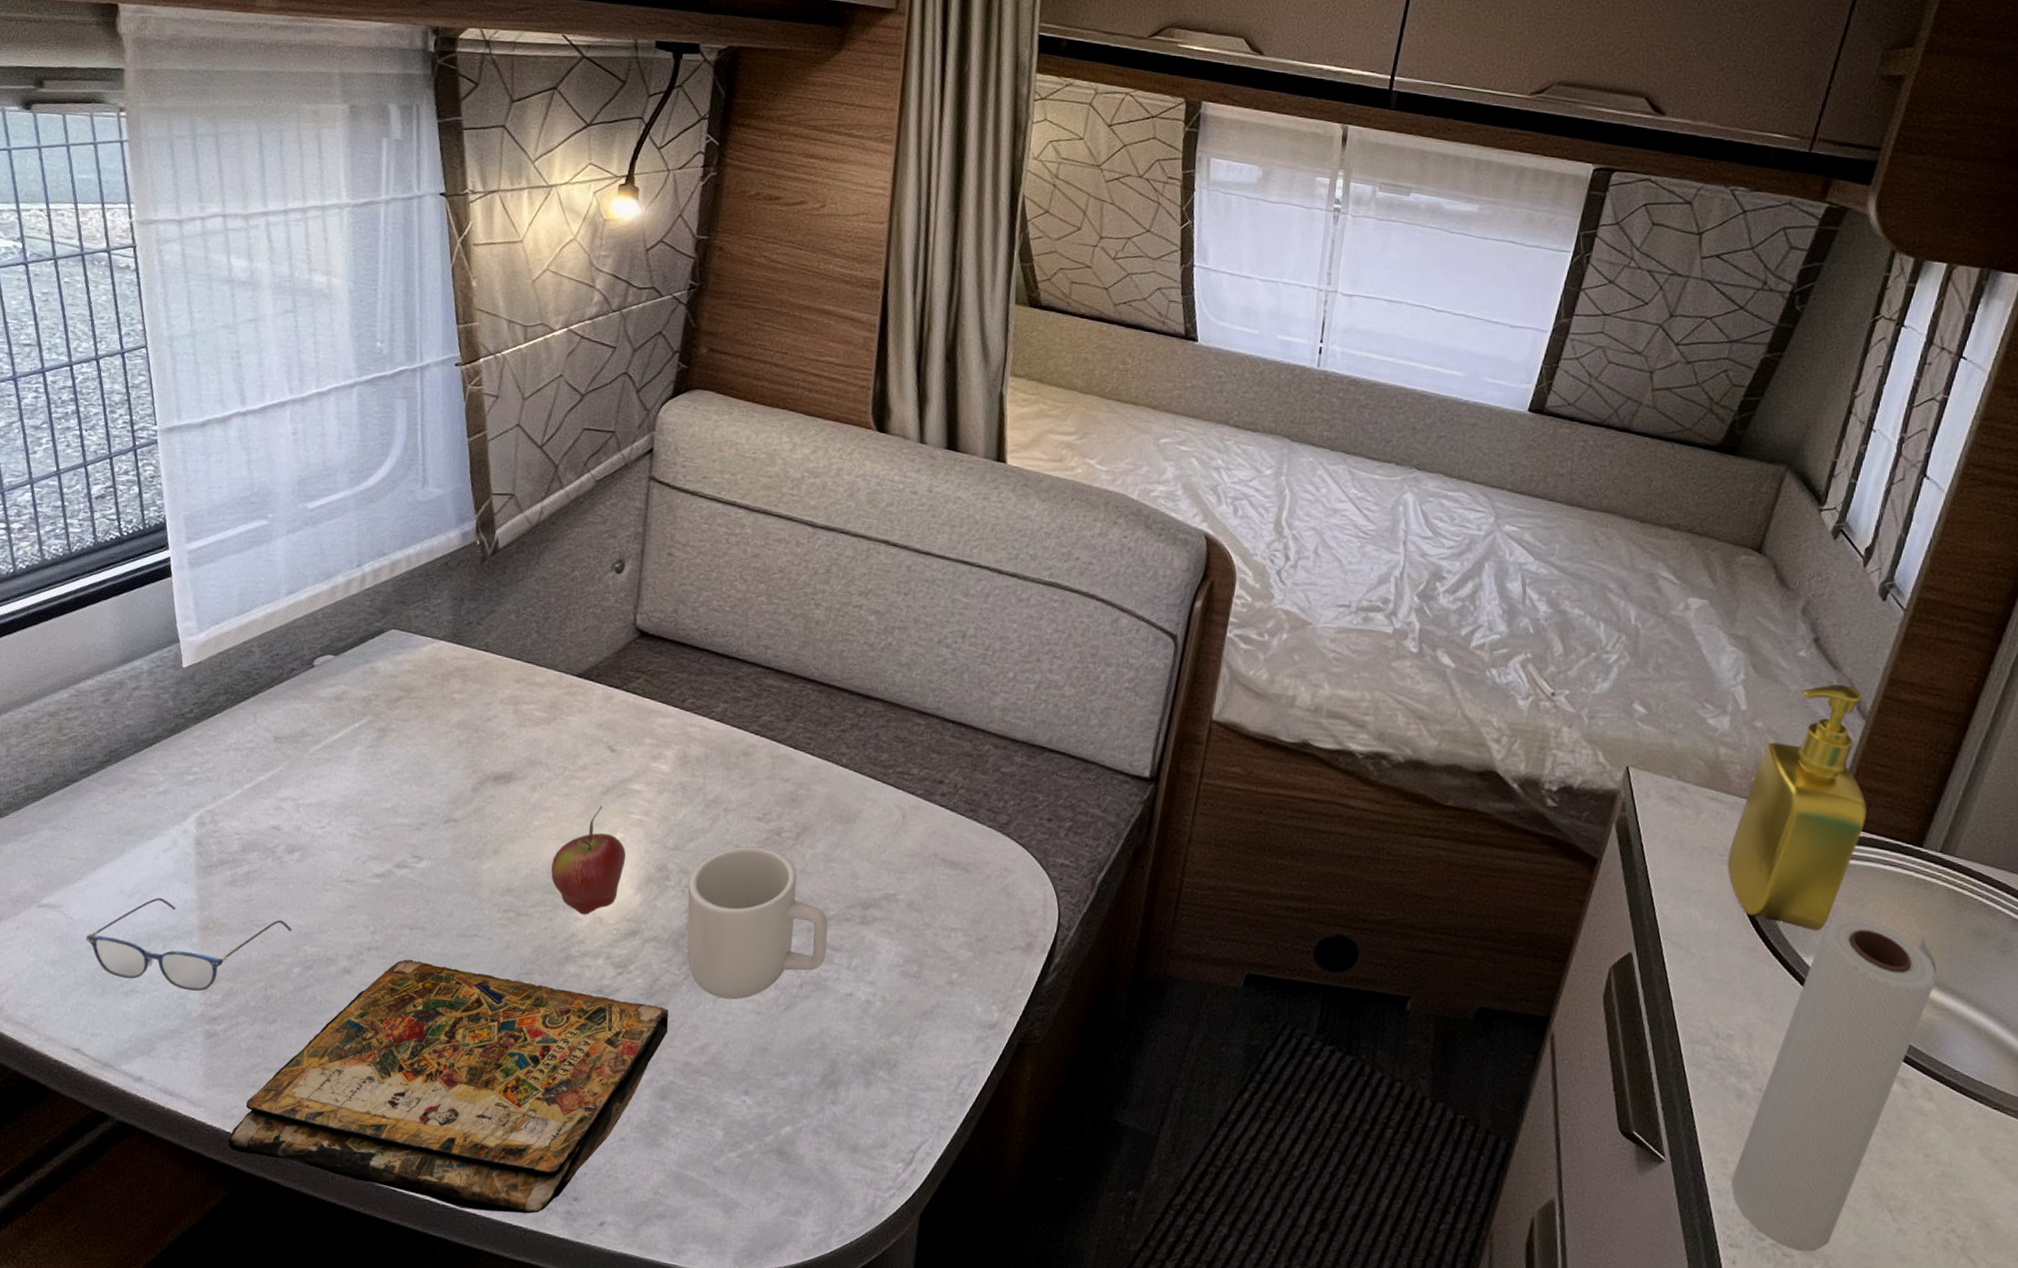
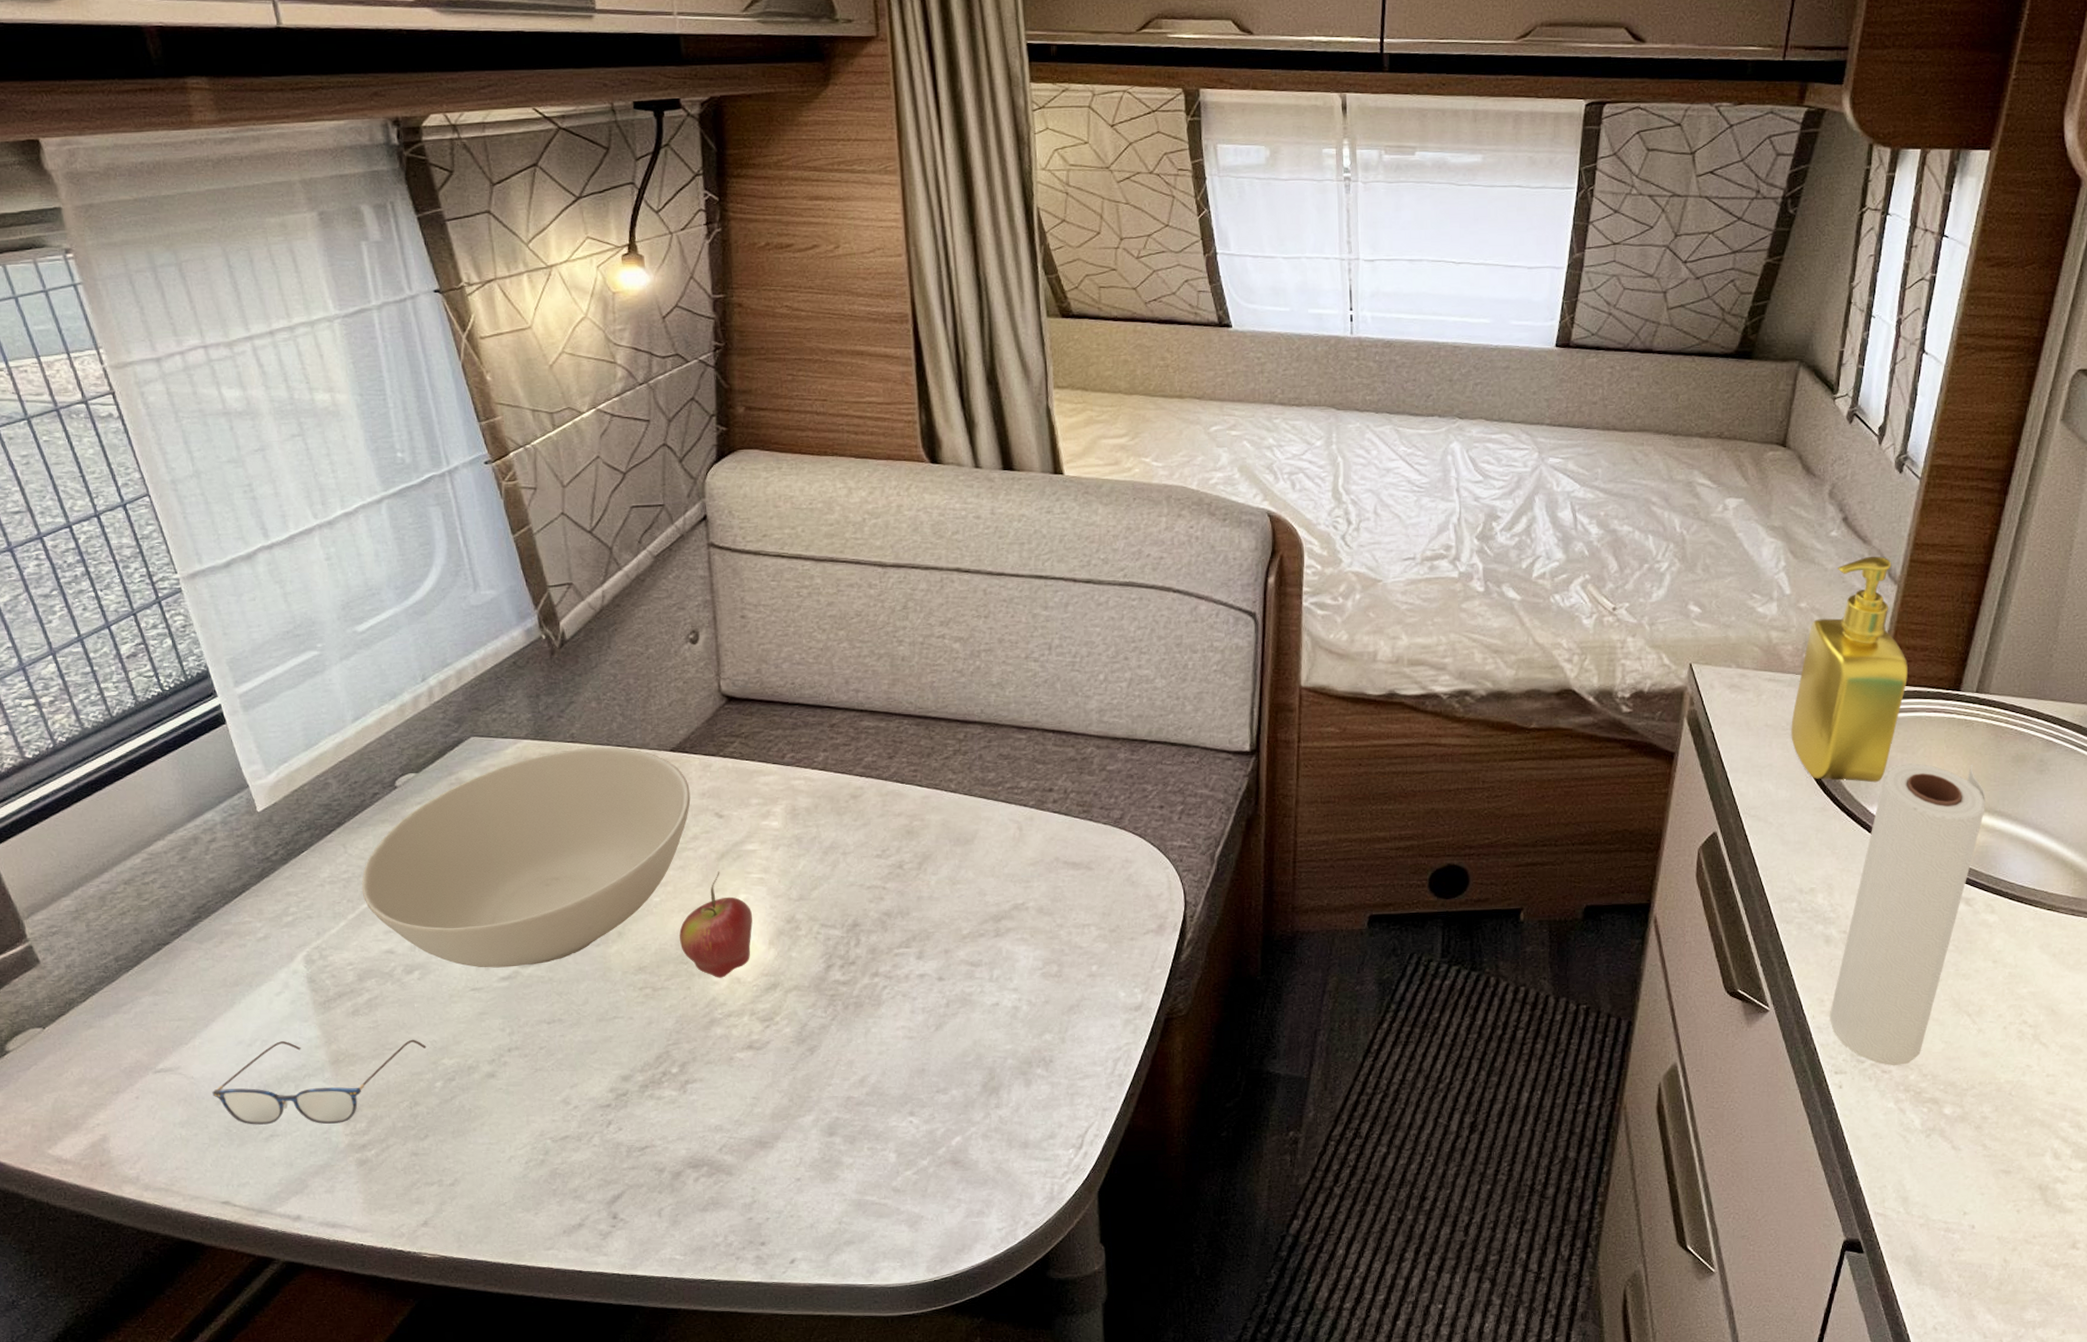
book: present [228,959,669,1214] -> none [402,1050,824,1275]
bowl: none [262,658,589,868] -> present [361,747,691,968]
mug: present [687,846,828,1000] -> none [819,882,967,1031]

